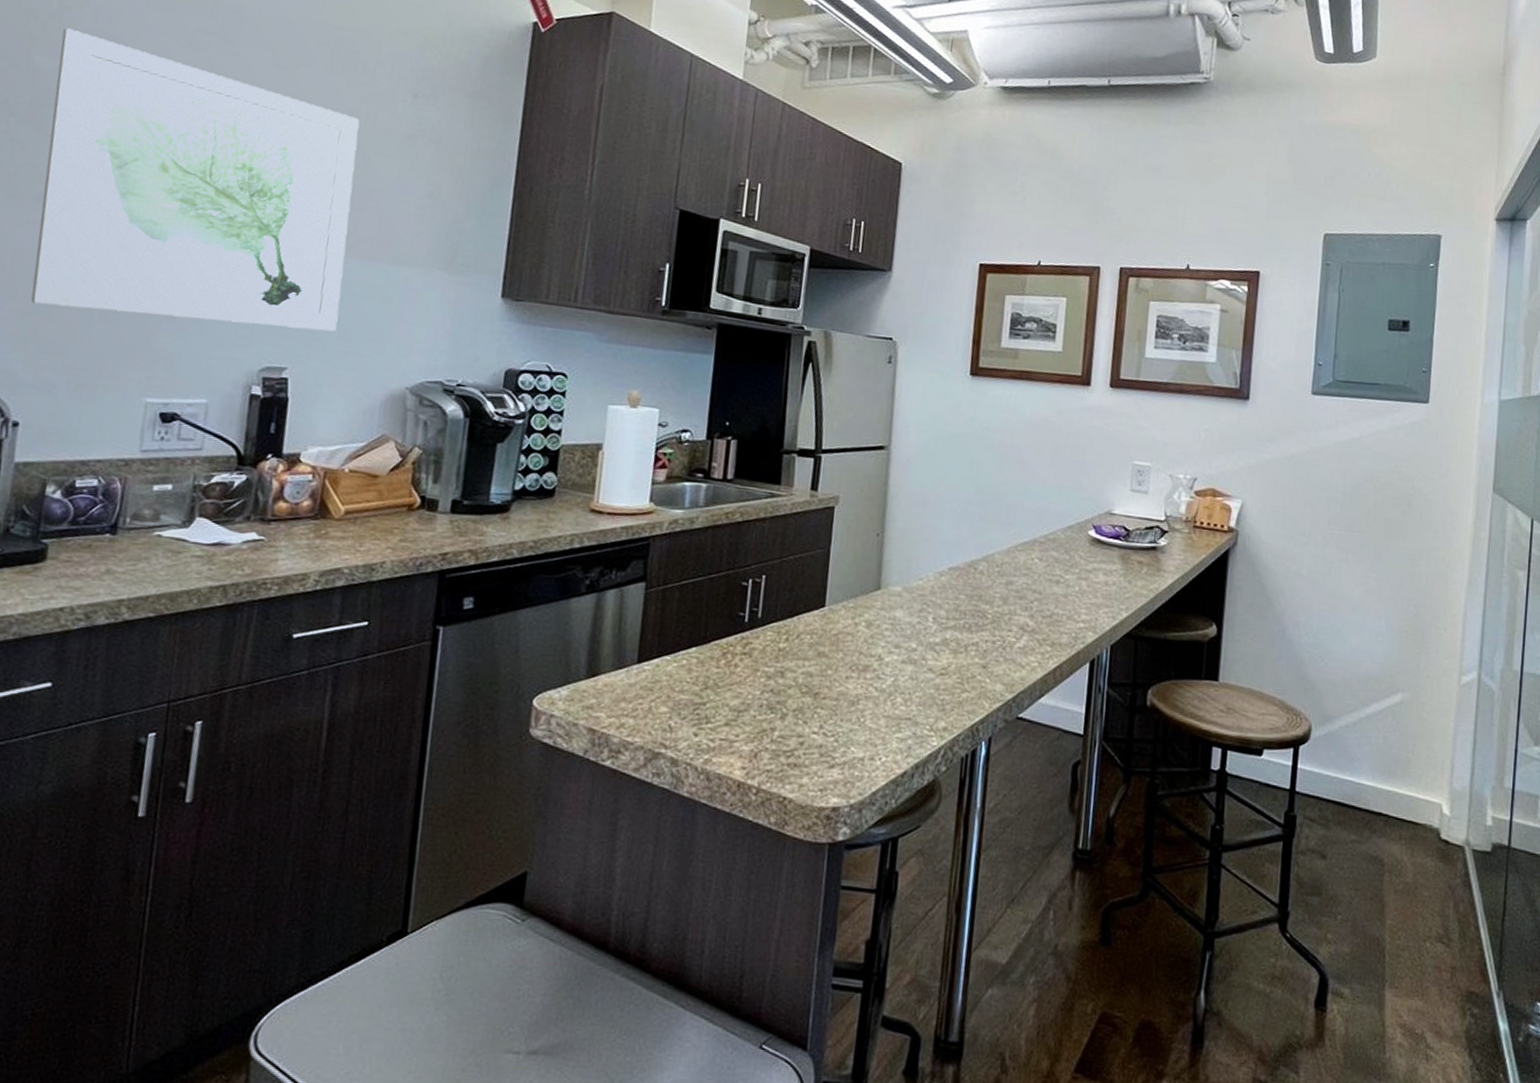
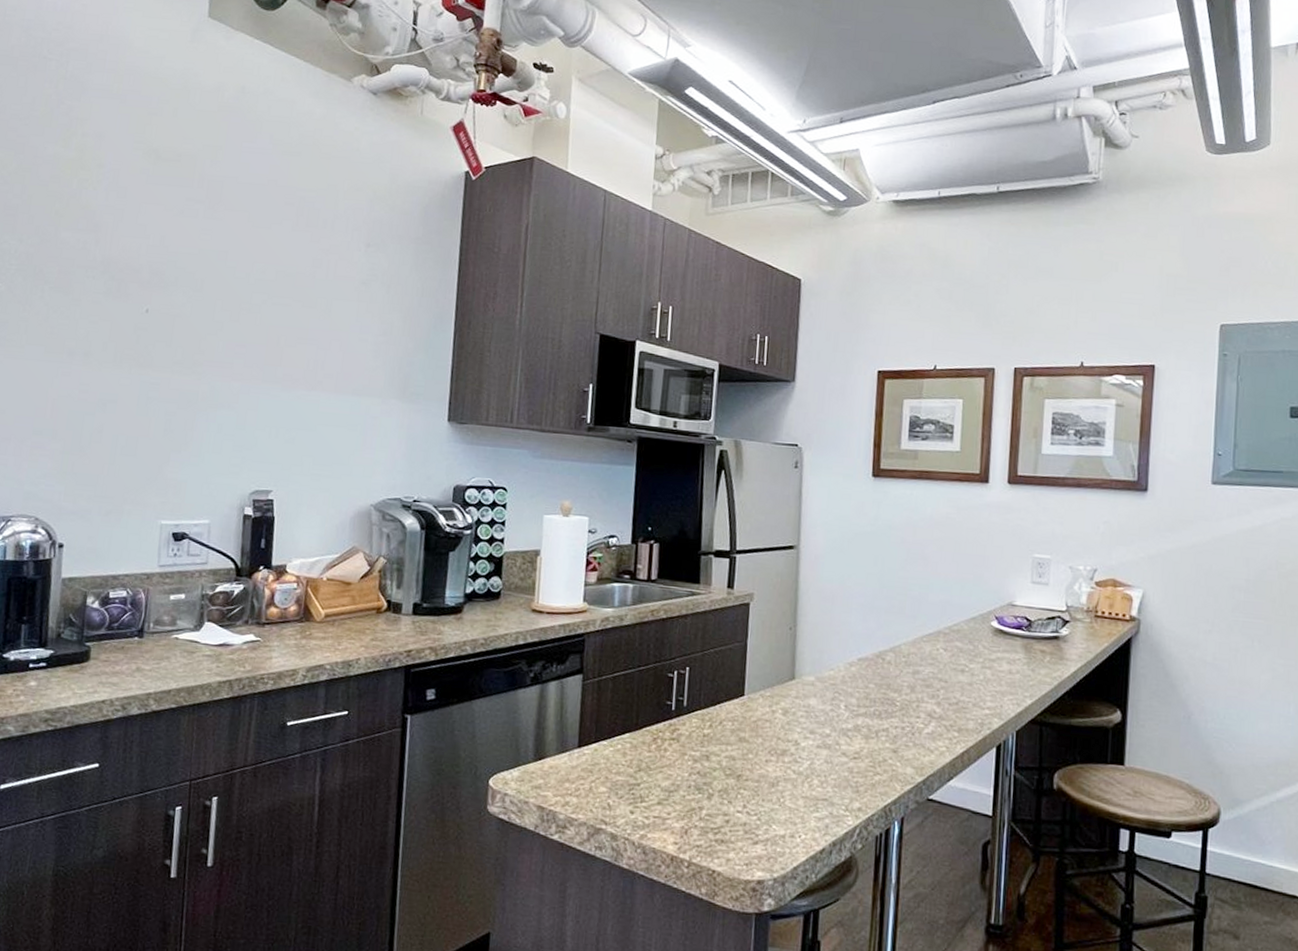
wall art: present [31,28,360,331] -> none [68,205,323,457]

